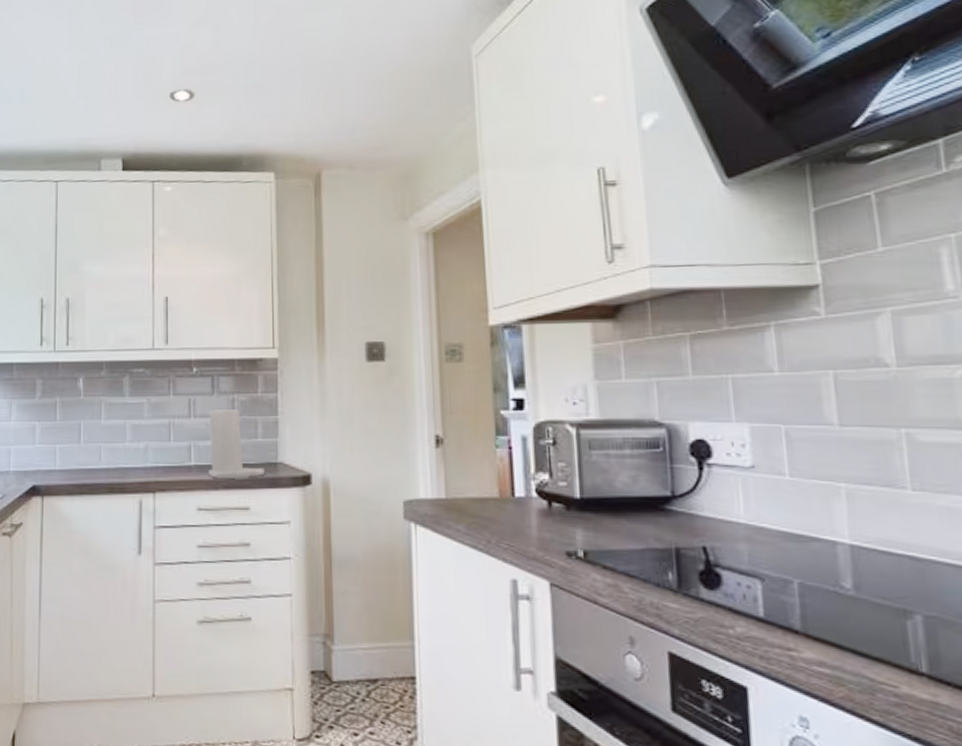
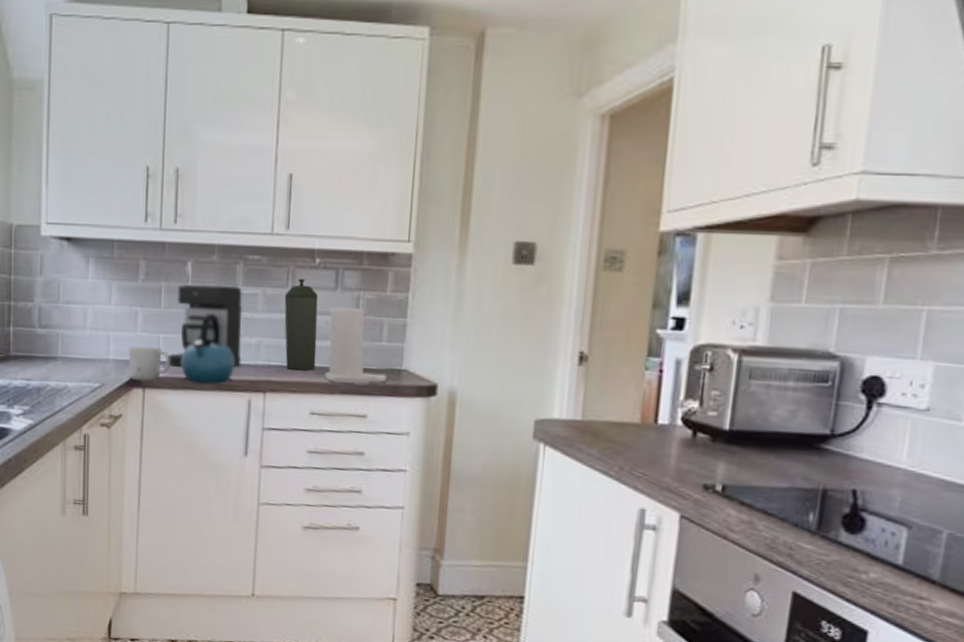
mug: none [27,457,66,490] -> present [128,345,170,382]
coffee maker: none [65,396,131,475] -> present [168,284,242,368]
kettle: none [76,422,125,489] -> present [180,313,235,385]
canister: none [167,386,199,471] -> present [284,278,318,372]

